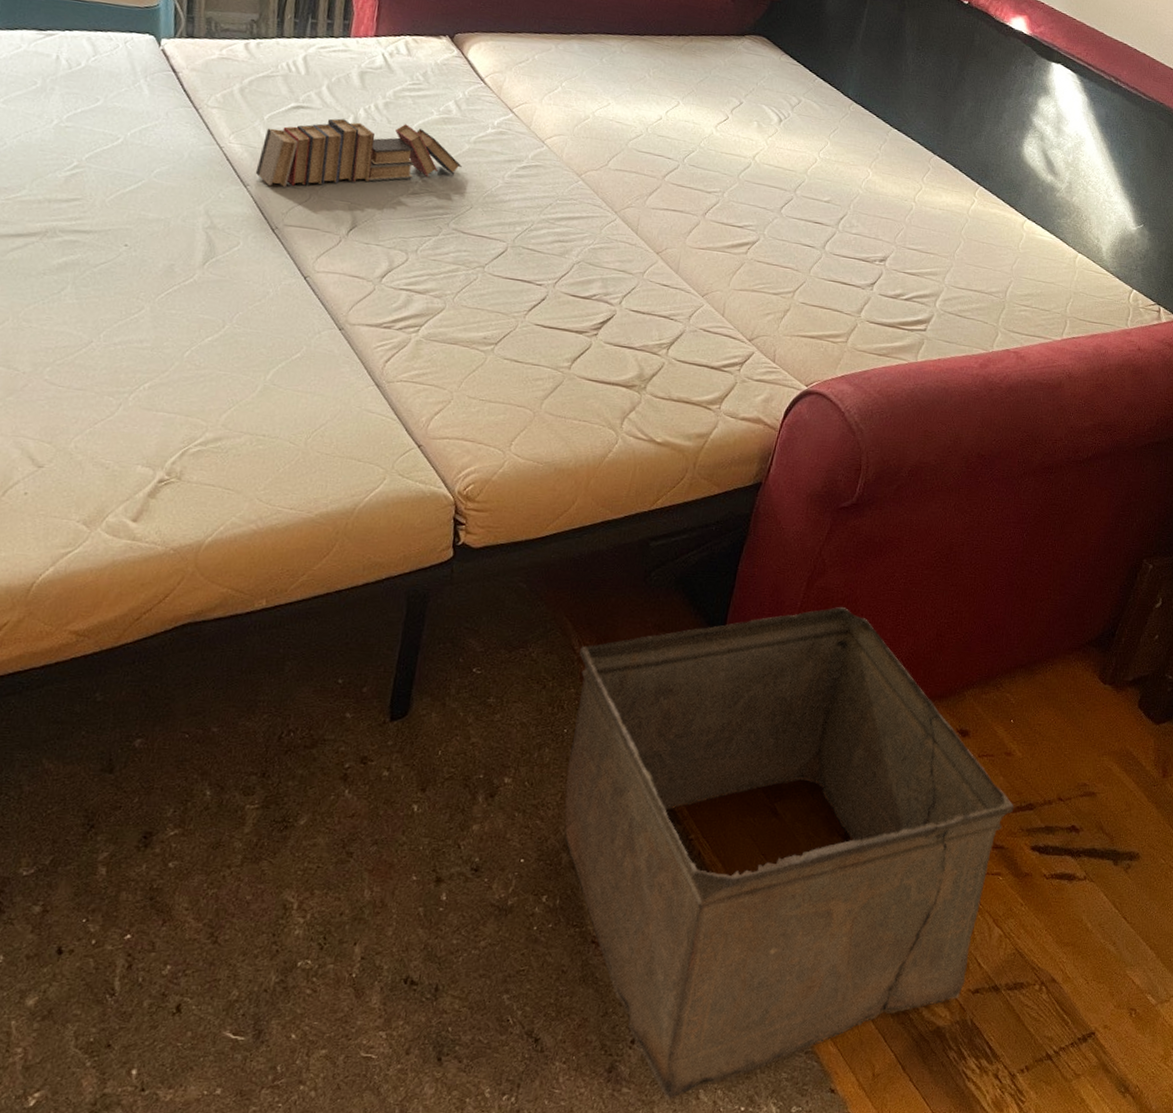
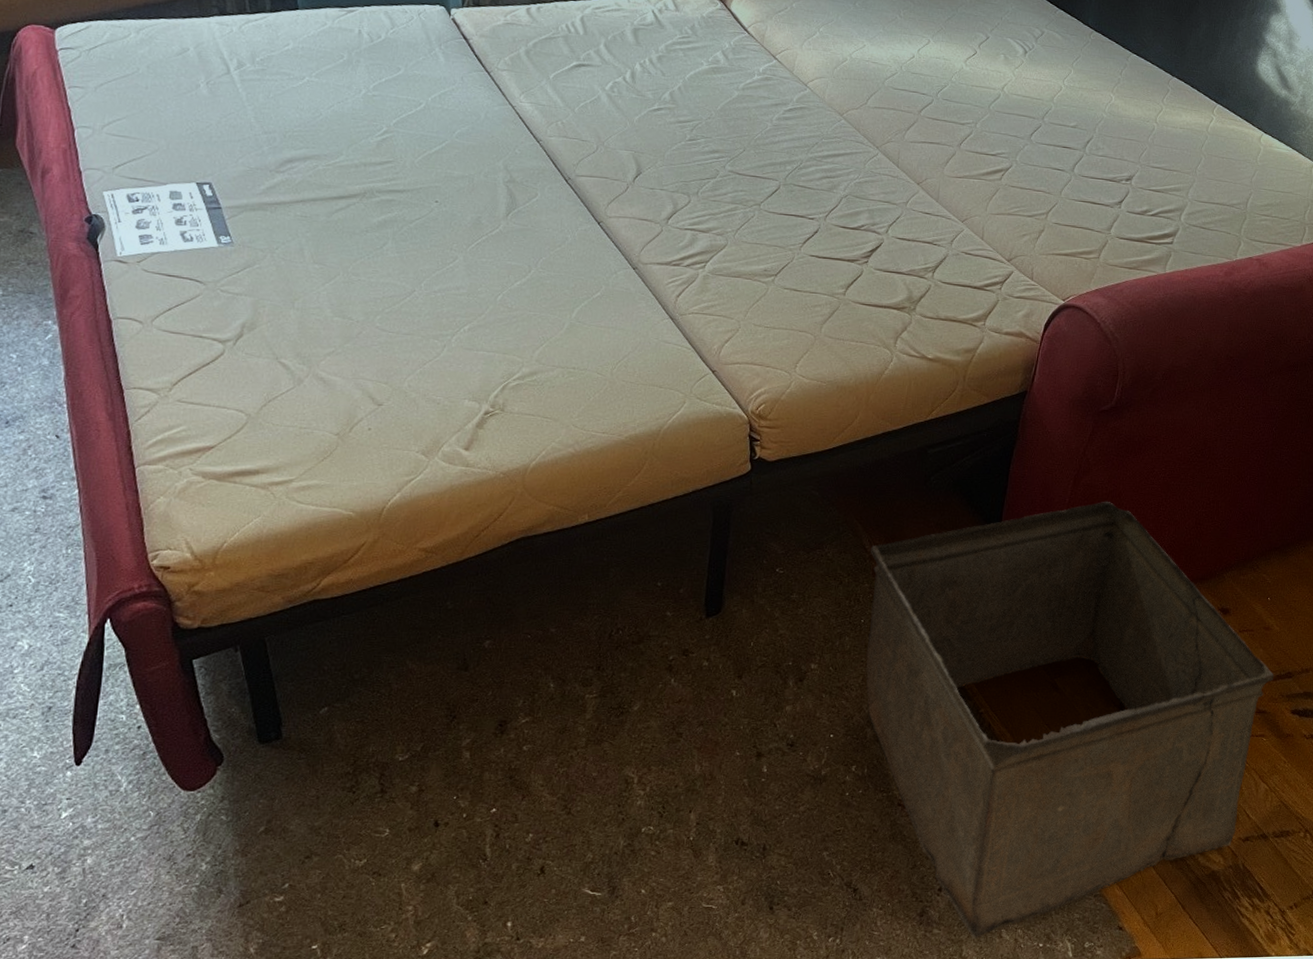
book: present [255,118,462,187] -> none [546,73,733,141]

